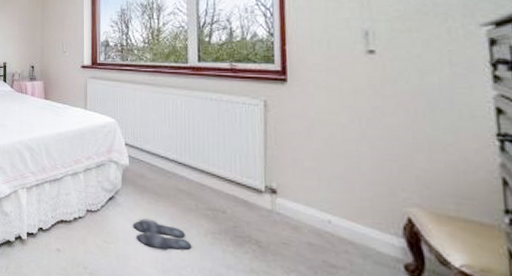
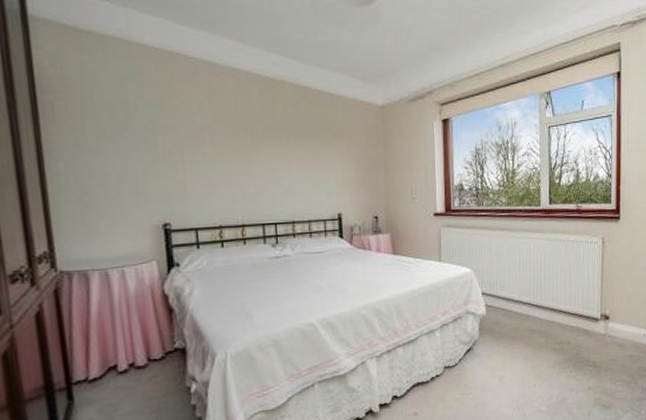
slippers: present [133,218,192,250] -> none [490,362,543,389]

